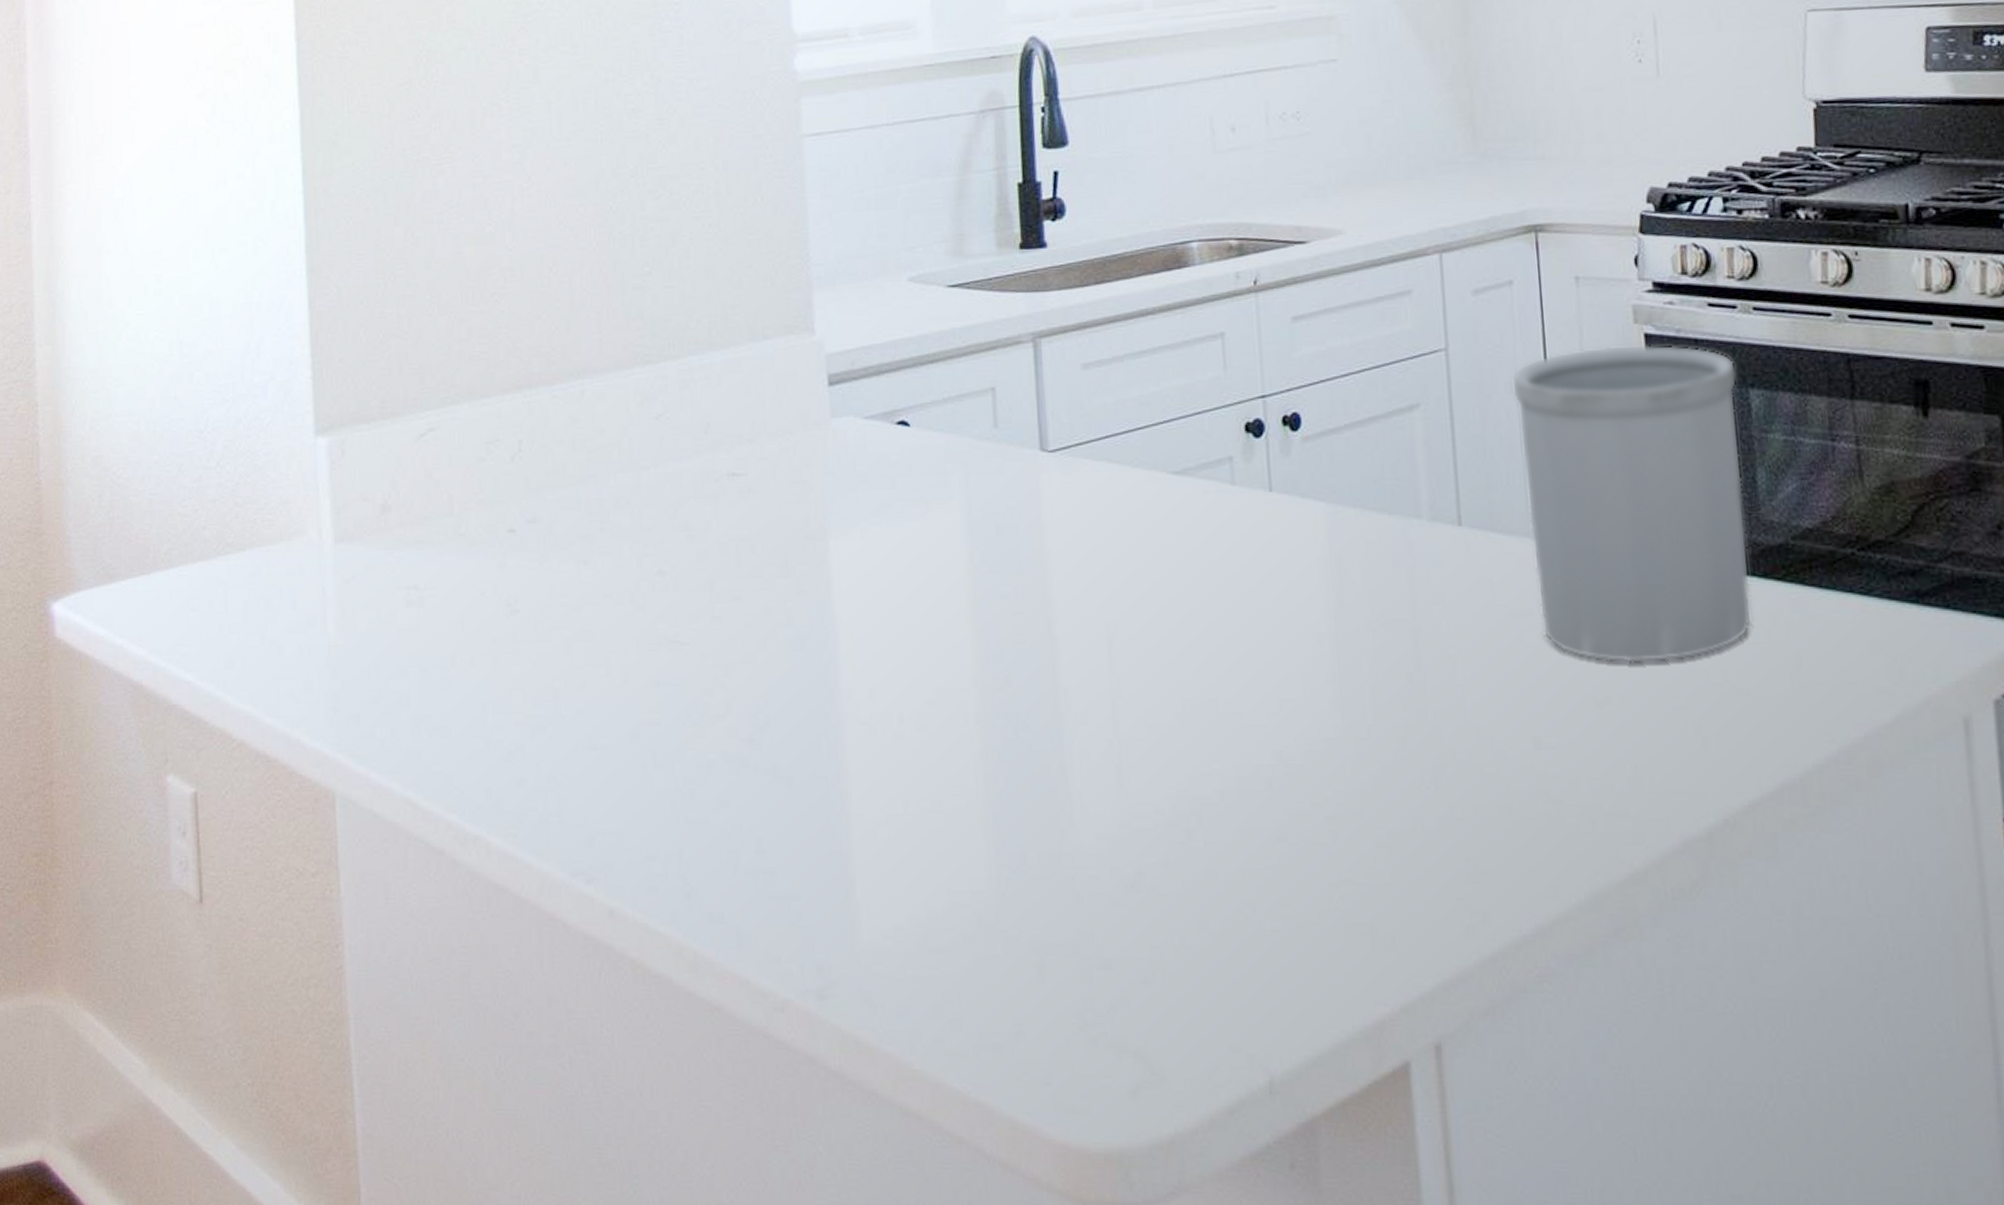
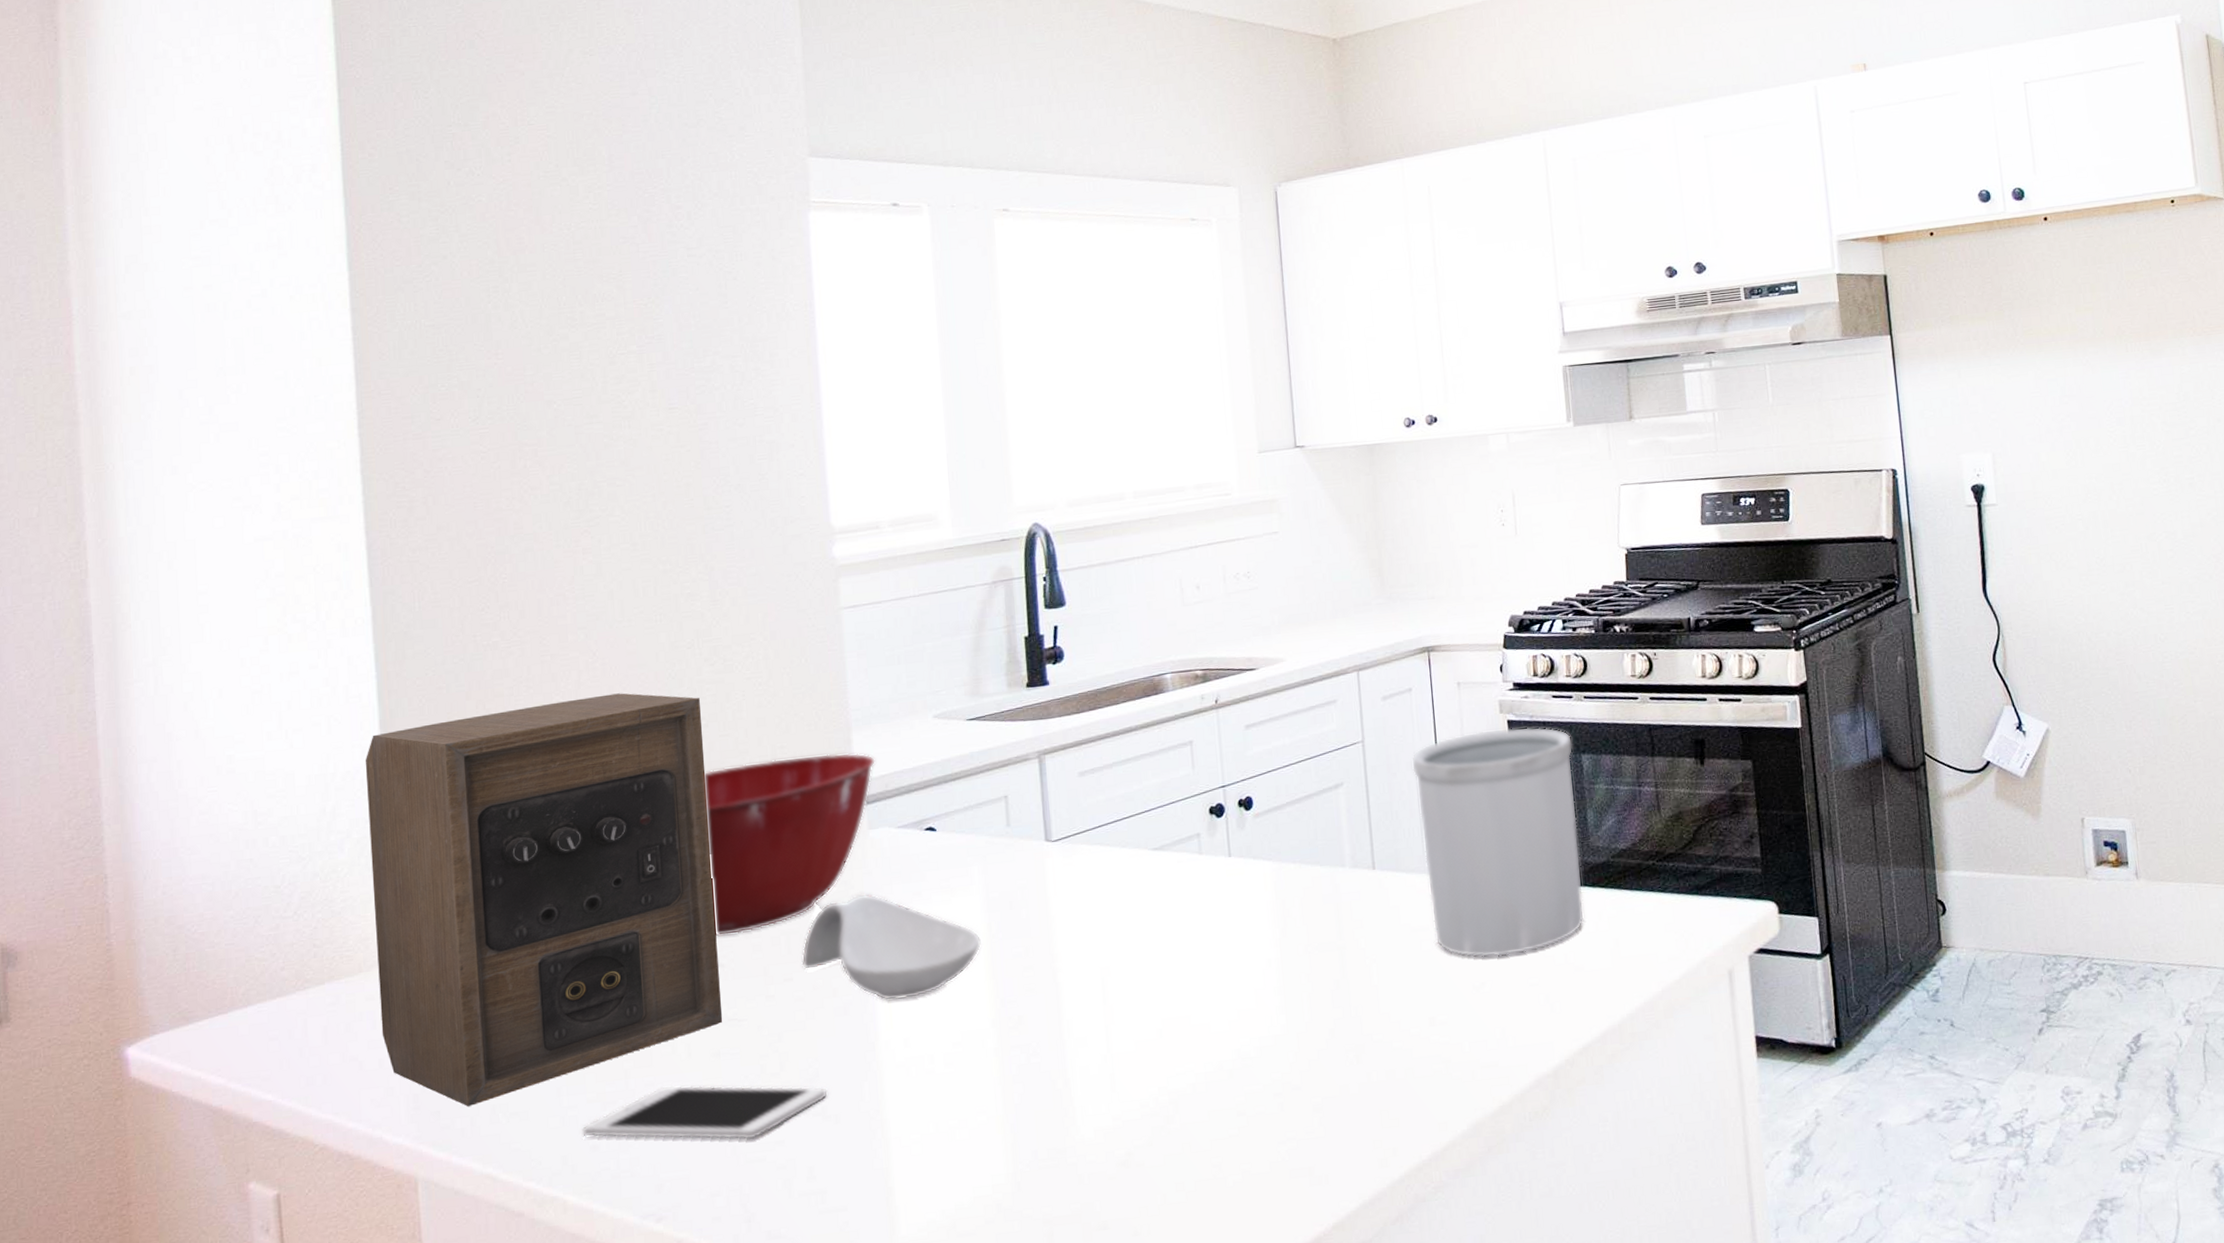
speaker: none [290,227,662,714] -> present [365,693,722,1106]
cell phone: none [507,716,780,795] -> present [581,1085,827,1140]
mixing bowl: none [647,318,840,537] -> present [704,753,875,937]
spoon rest: none [752,499,963,639] -> present [801,893,982,1001]

